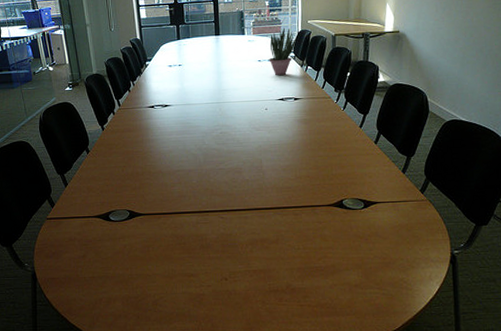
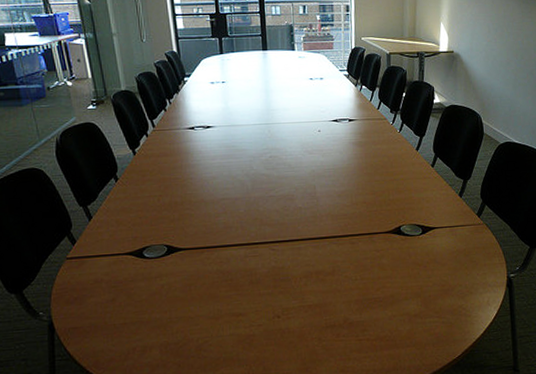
potted plant: present [269,28,297,76] -> none [321,44,350,96]

